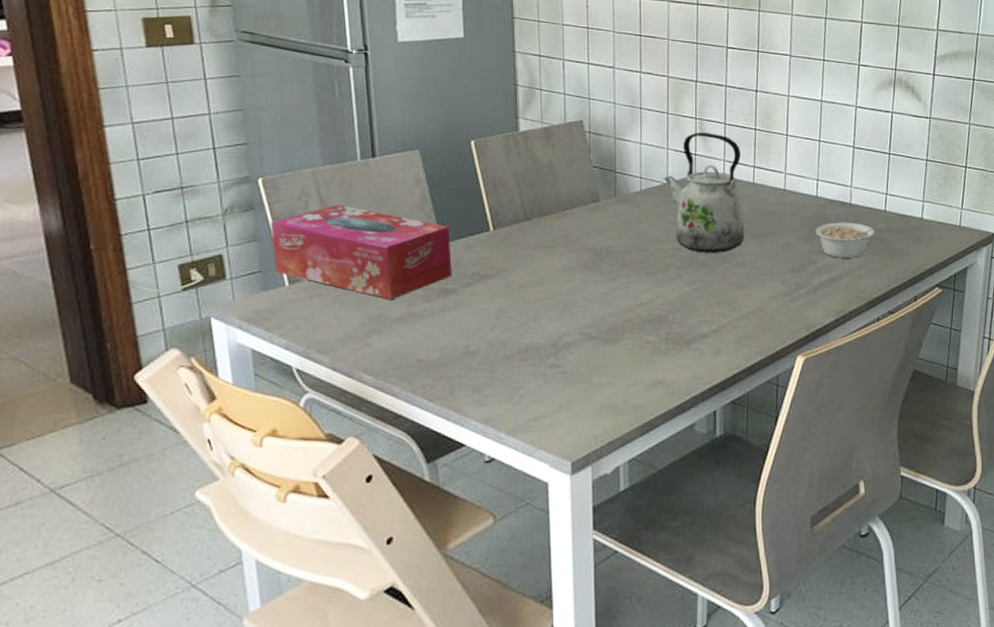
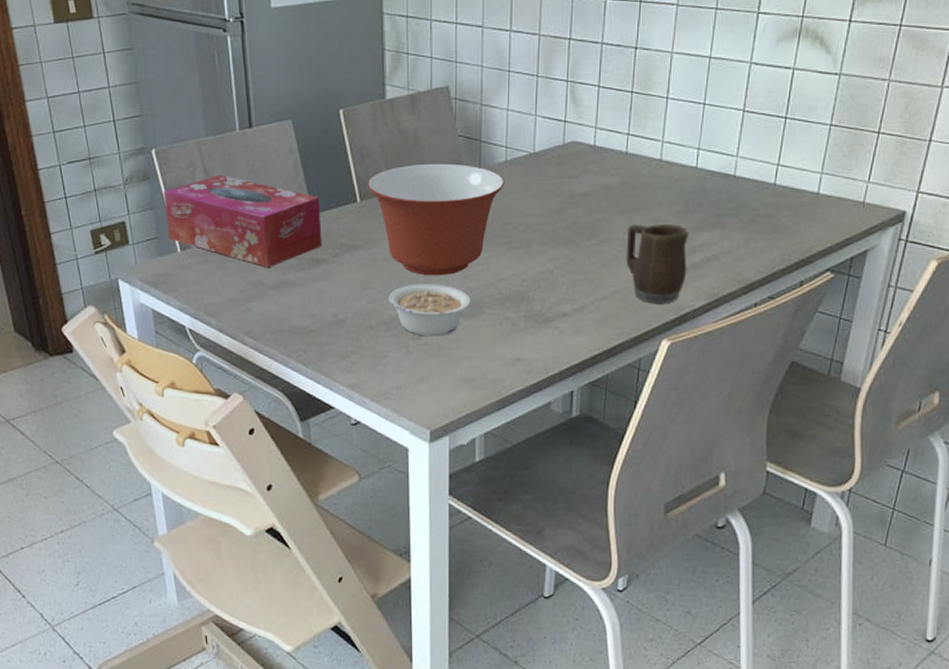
mixing bowl: none [500,193,640,303] -> present [367,163,505,276]
legume: none [524,310,610,364] -> present [388,284,471,337]
kettle: present [664,131,745,253] -> none [530,96,614,228]
mug: none [758,248,815,322] -> present [626,224,690,304]
legume: present [815,222,886,258] -> none [692,196,775,237]

